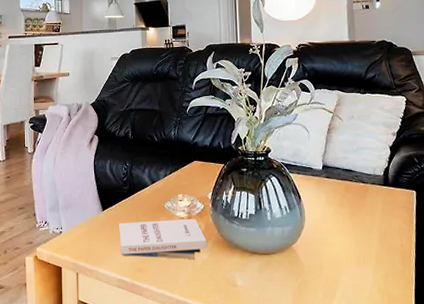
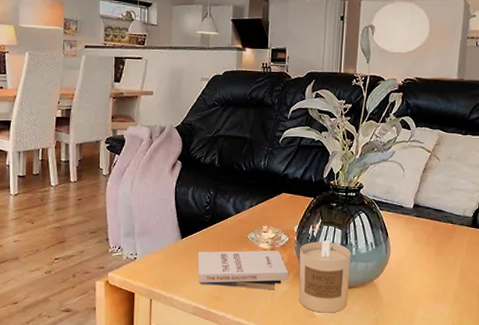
candle: none [216,206,268,282] -> present [298,240,352,313]

